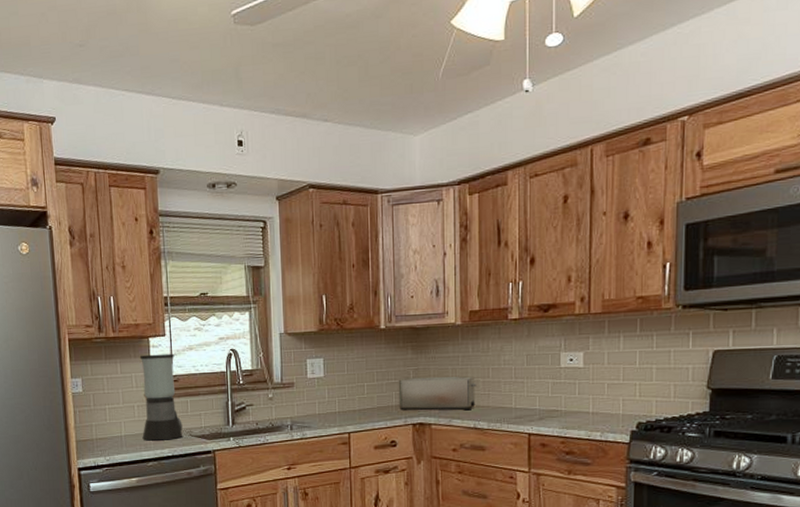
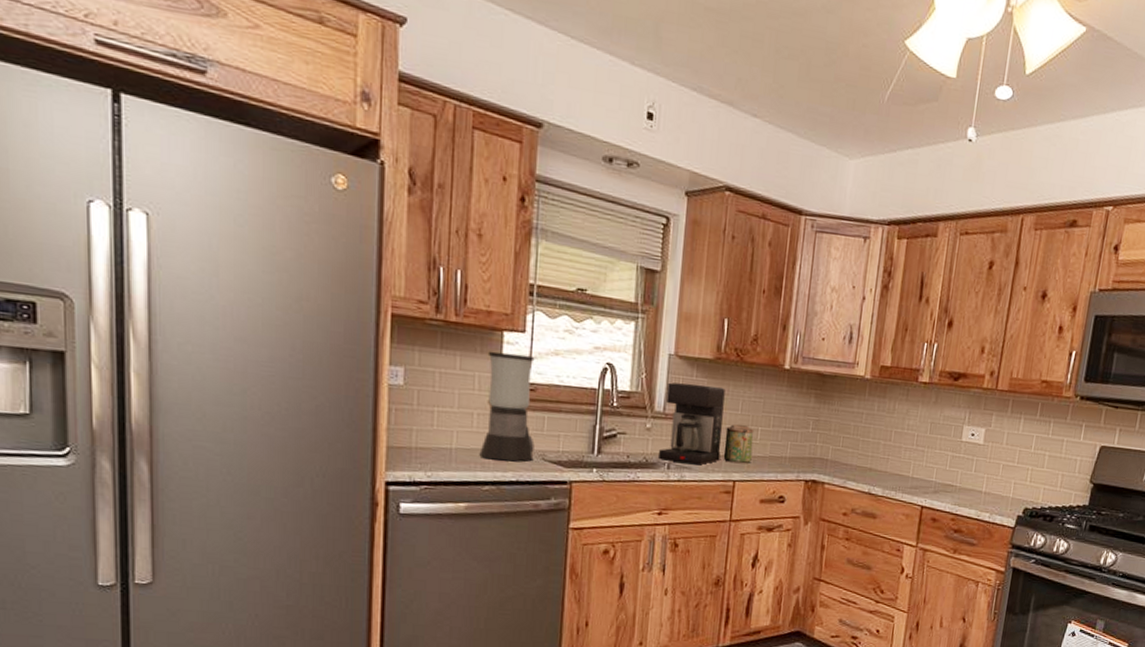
coffee maker: none [282,353,334,423] -> present [659,382,725,465]
canister: none [336,383,362,417] -> present [723,424,754,464]
toaster: present [398,376,477,411] -> none [792,428,877,474]

